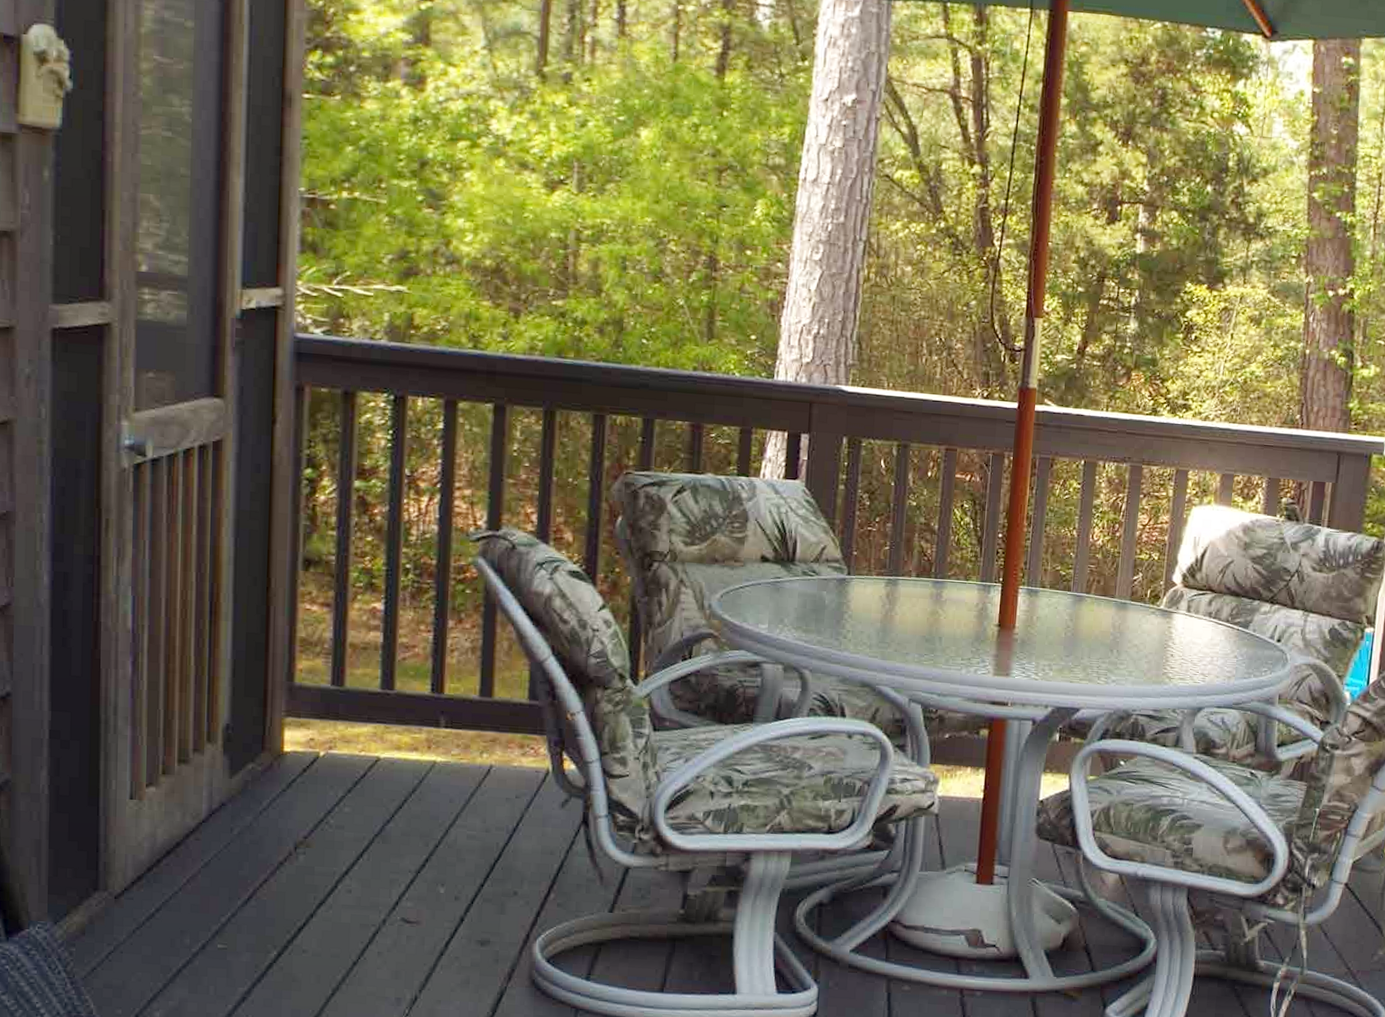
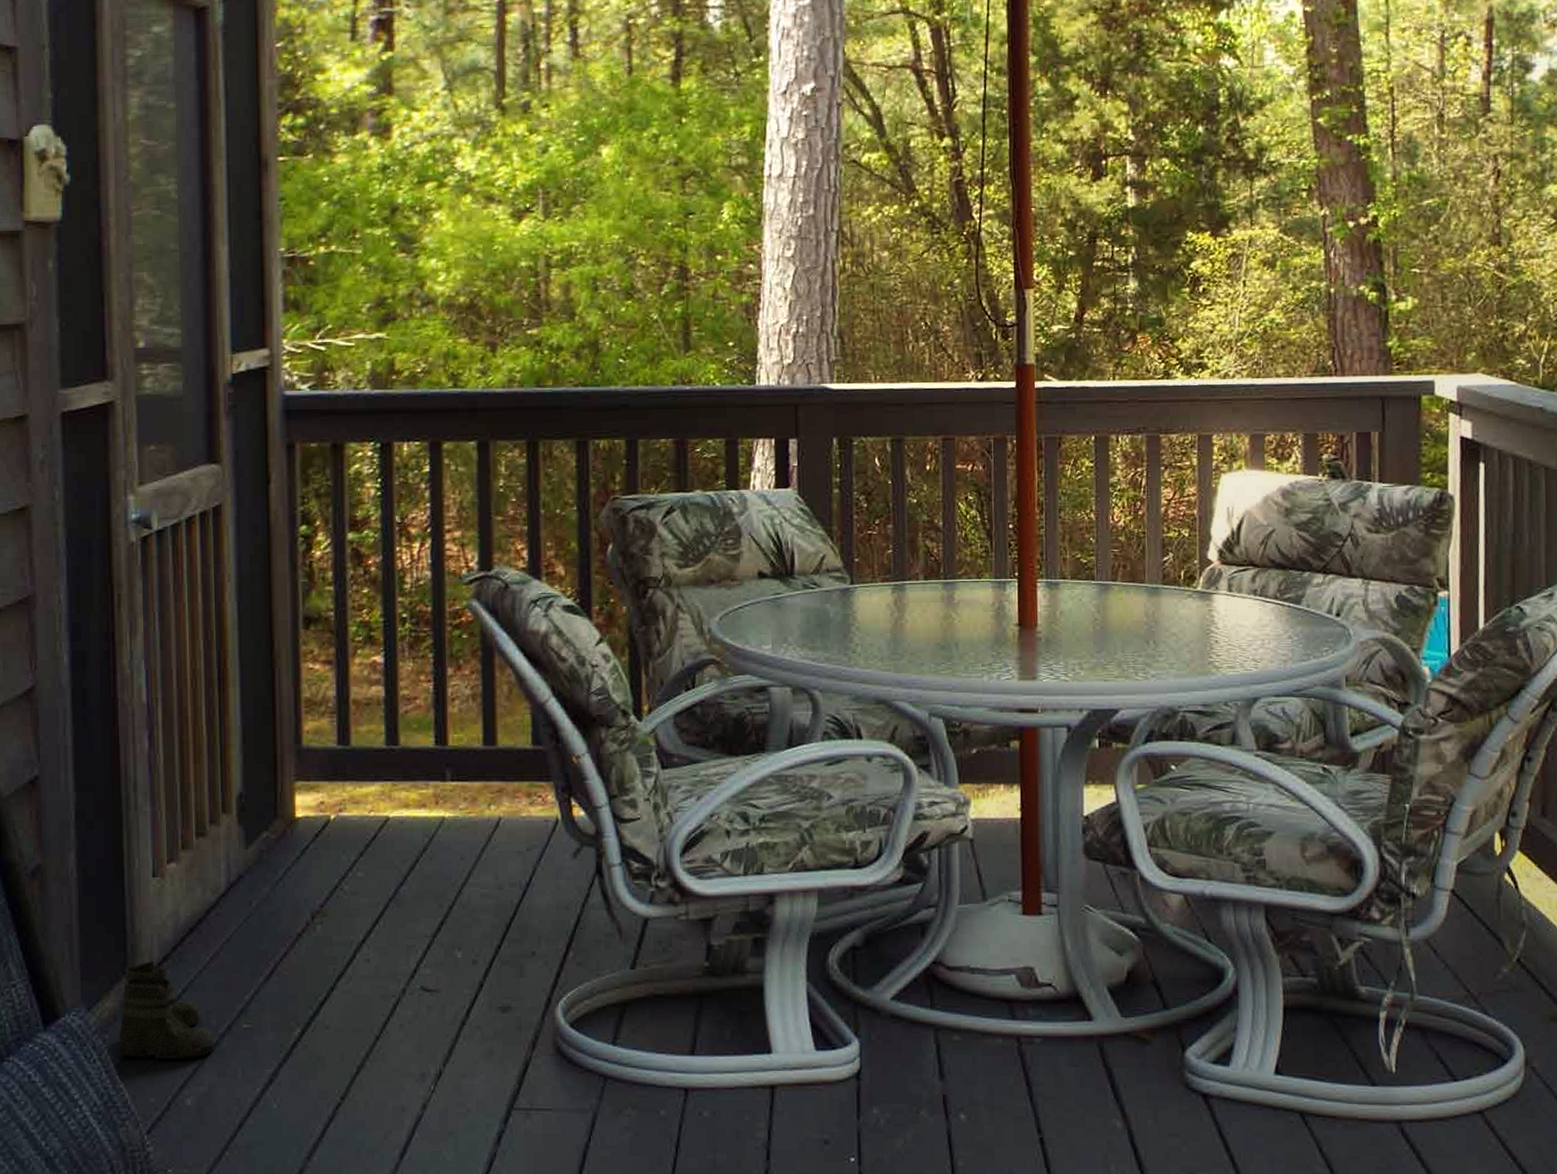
boots: none [84,879,188,983] -> present [118,960,215,1070]

